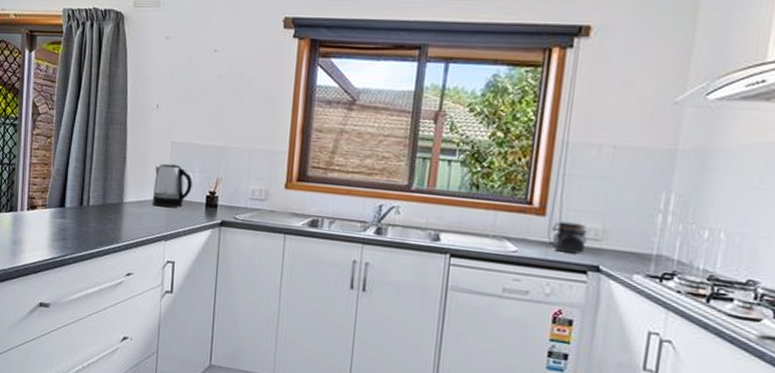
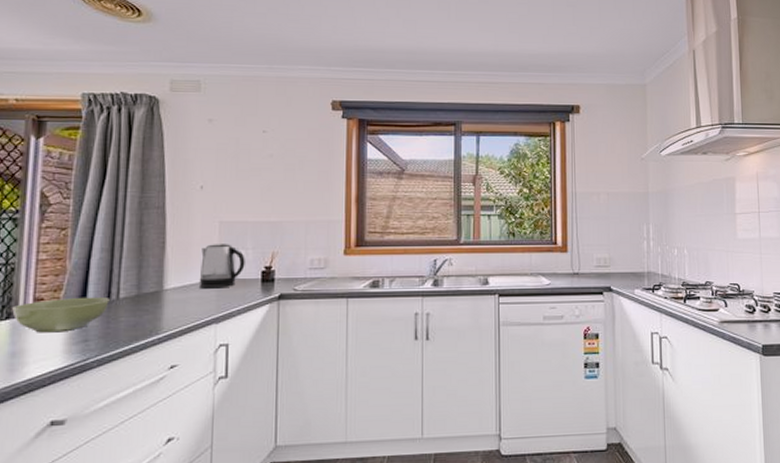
bowl: none [14,199,82,229] -> present [12,296,110,333]
jar: present [551,221,588,254] -> none [573,255,599,280]

